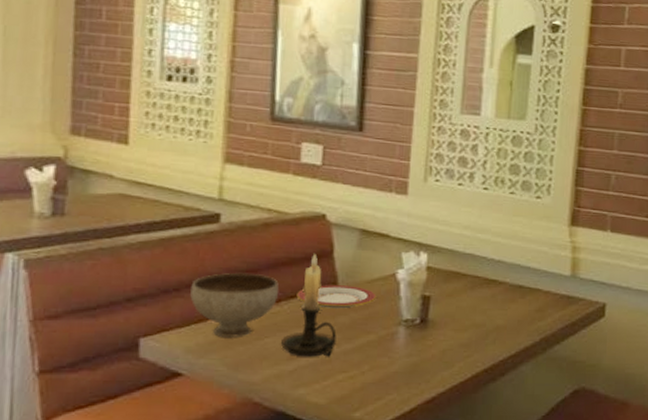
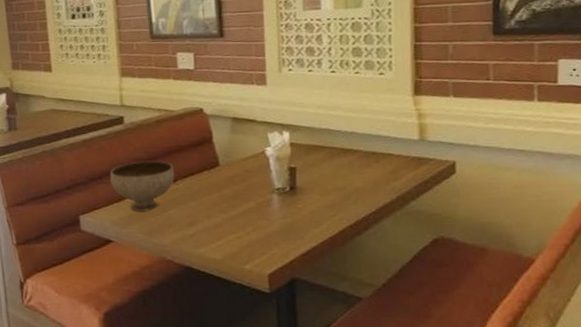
candle holder: present [281,253,337,357] -> none [182,140,224,223]
plate: present [296,285,377,309] -> none [188,164,251,184]

